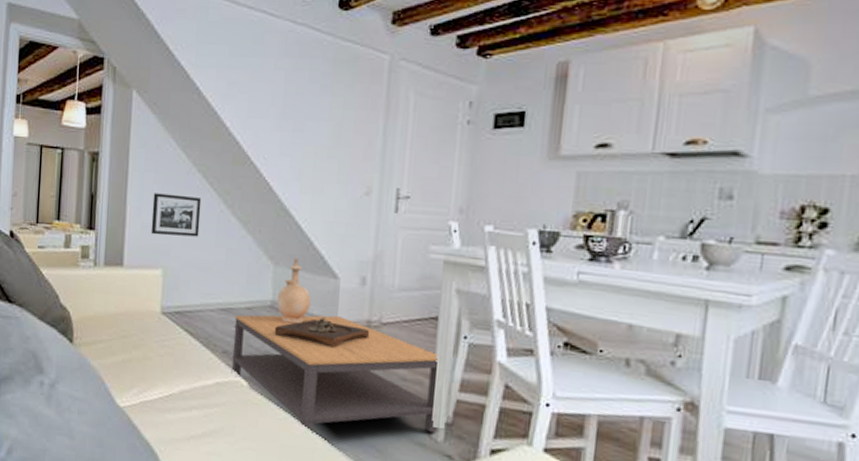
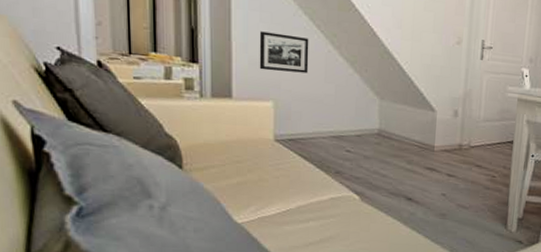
coffee table: present [231,314,440,434] -> none [344,141,514,233]
wooden tray: present [274,317,370,348] -> none [381,143,461,167]
vase: present [276,257,311,324] -> none [383,94,412,148]

